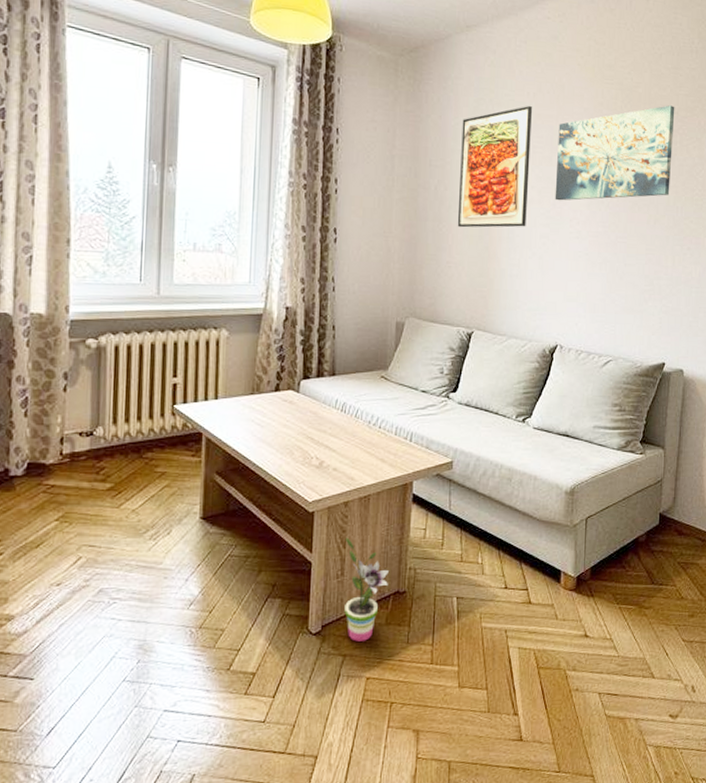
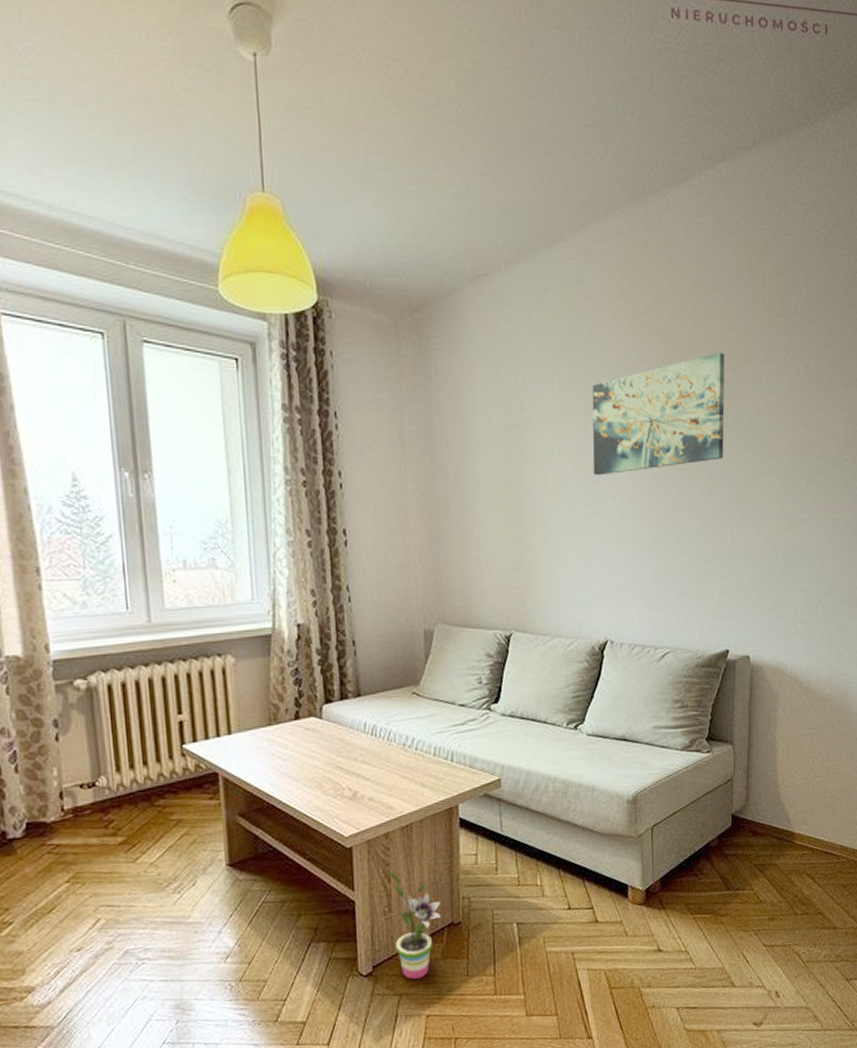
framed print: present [457,105,532,228] -> none [480,365,563,516]

